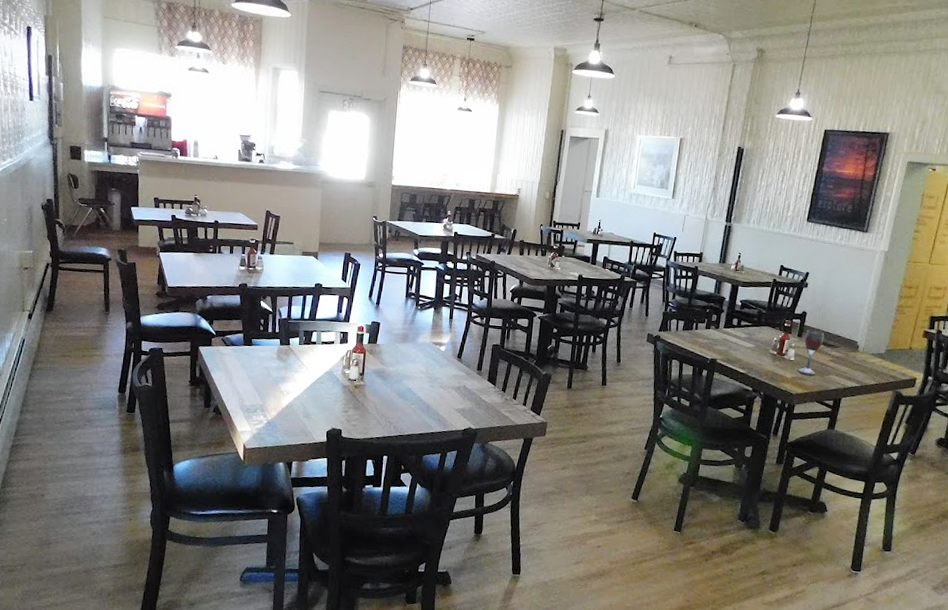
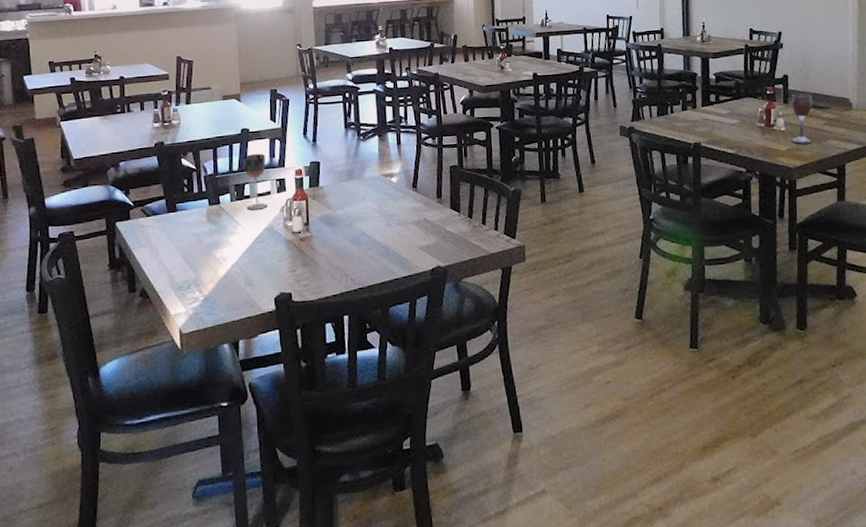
wineglass: none [312,307,333,356] -> present [243,154,267,210]

